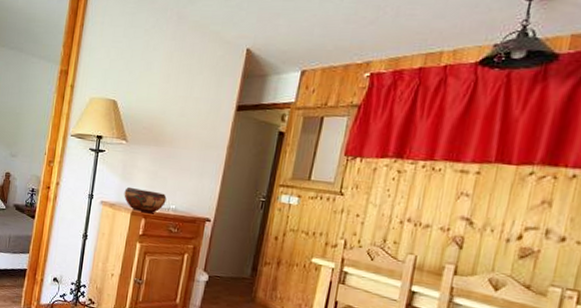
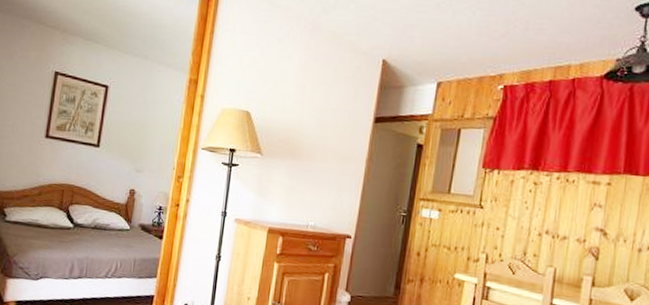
decorative bowl: present [124,186,167,213] -> none [259,203,305,231]

